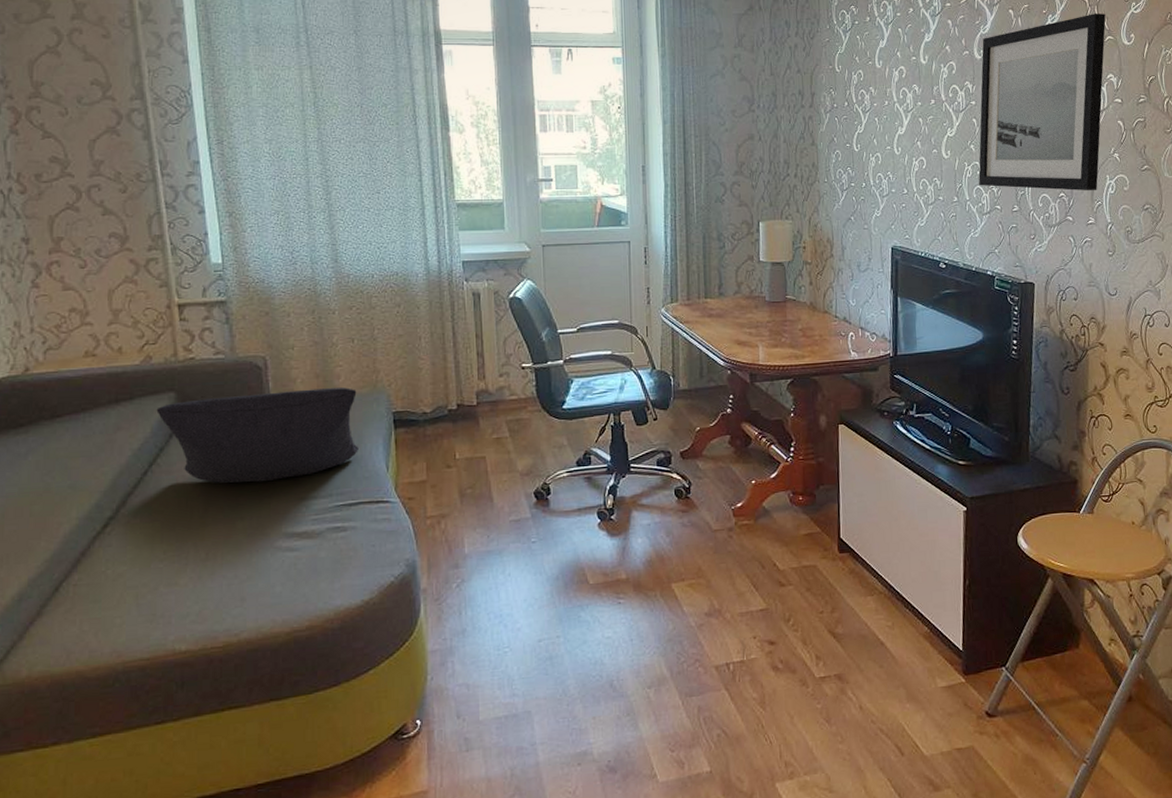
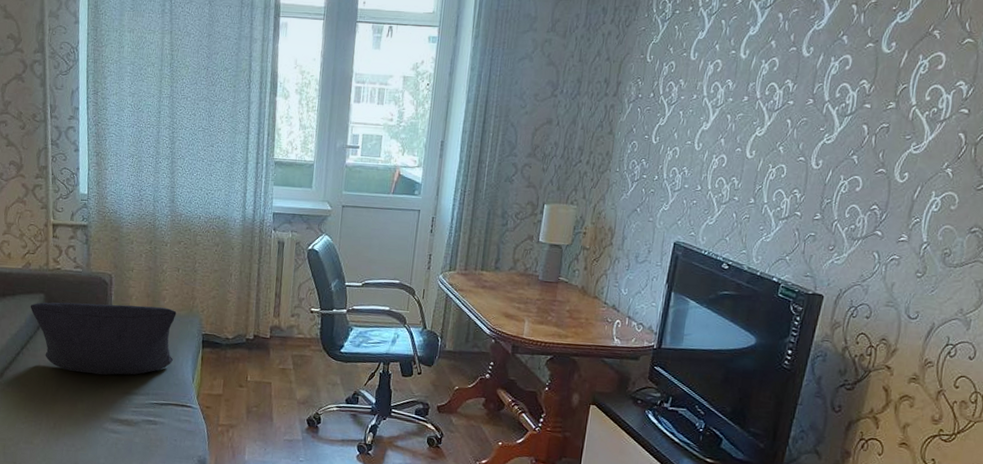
wall art: present [978,14,1106,191] -> none [781,12,969,206]

